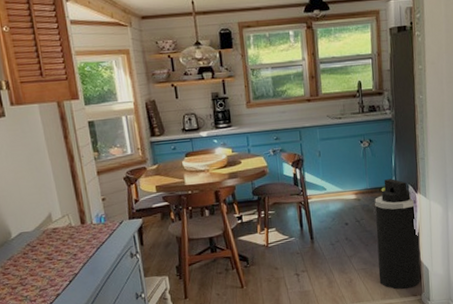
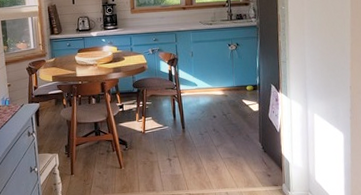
trash can: present [375,178,421,290] -> none [240,78,282,179]

